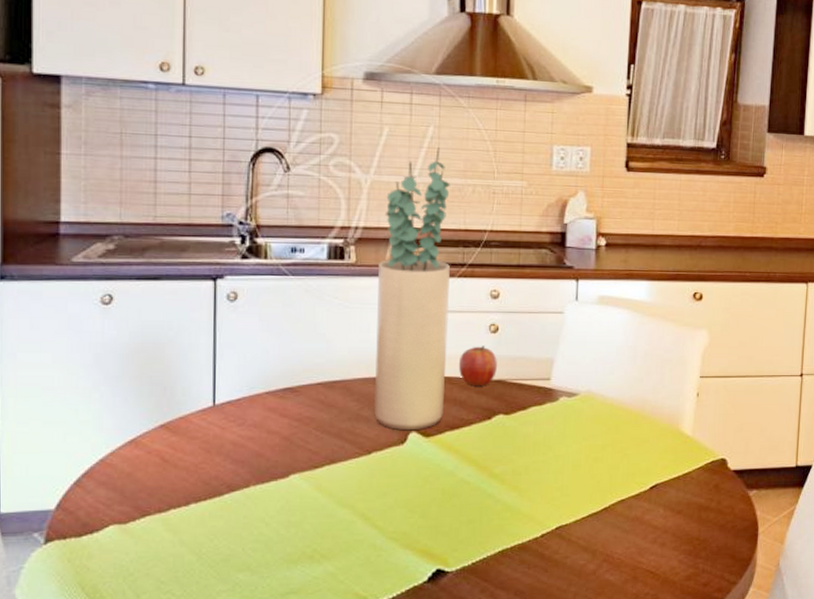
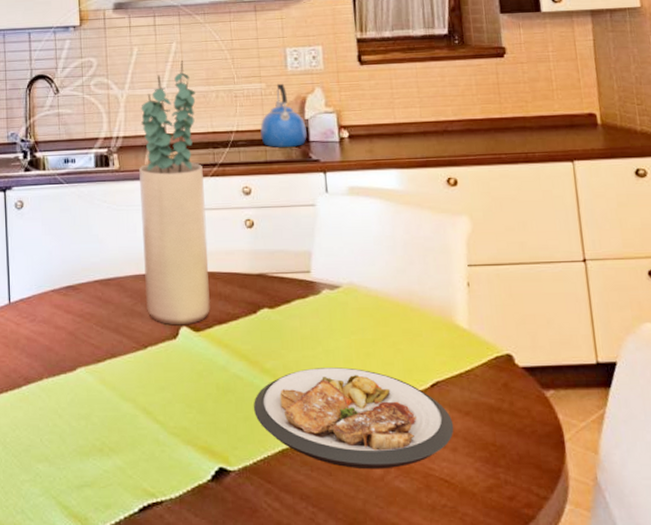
fruit: present [458,346,498,387] -> none [219,241,257,281]
plate: none [478,472,666,565] -> present [254,367,454,470]
kettle: none [516,183,564,251] -> present [260,83,307,147]

